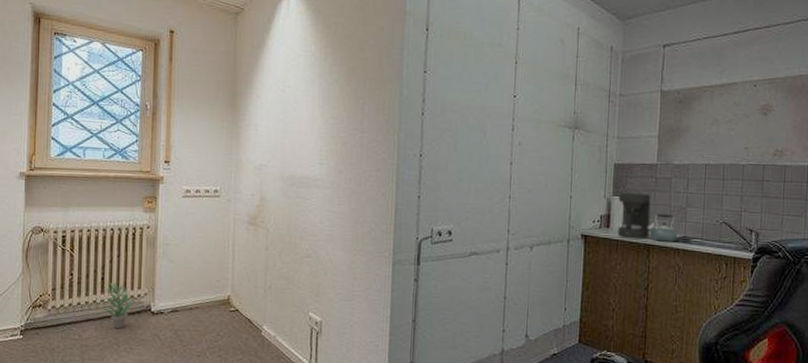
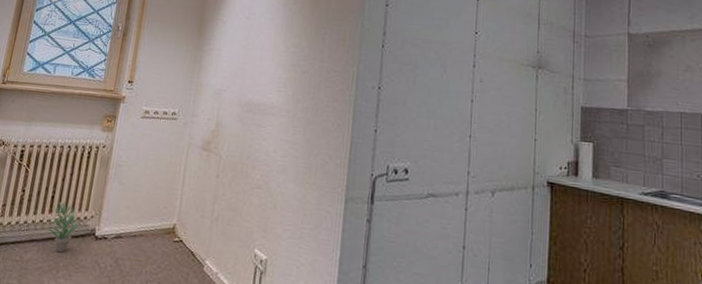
coffee maker: present [617,192,651,239] -> none [586,138,623,191]
kettle: present [647,214,678,243] -> none [619,163,655,198]

